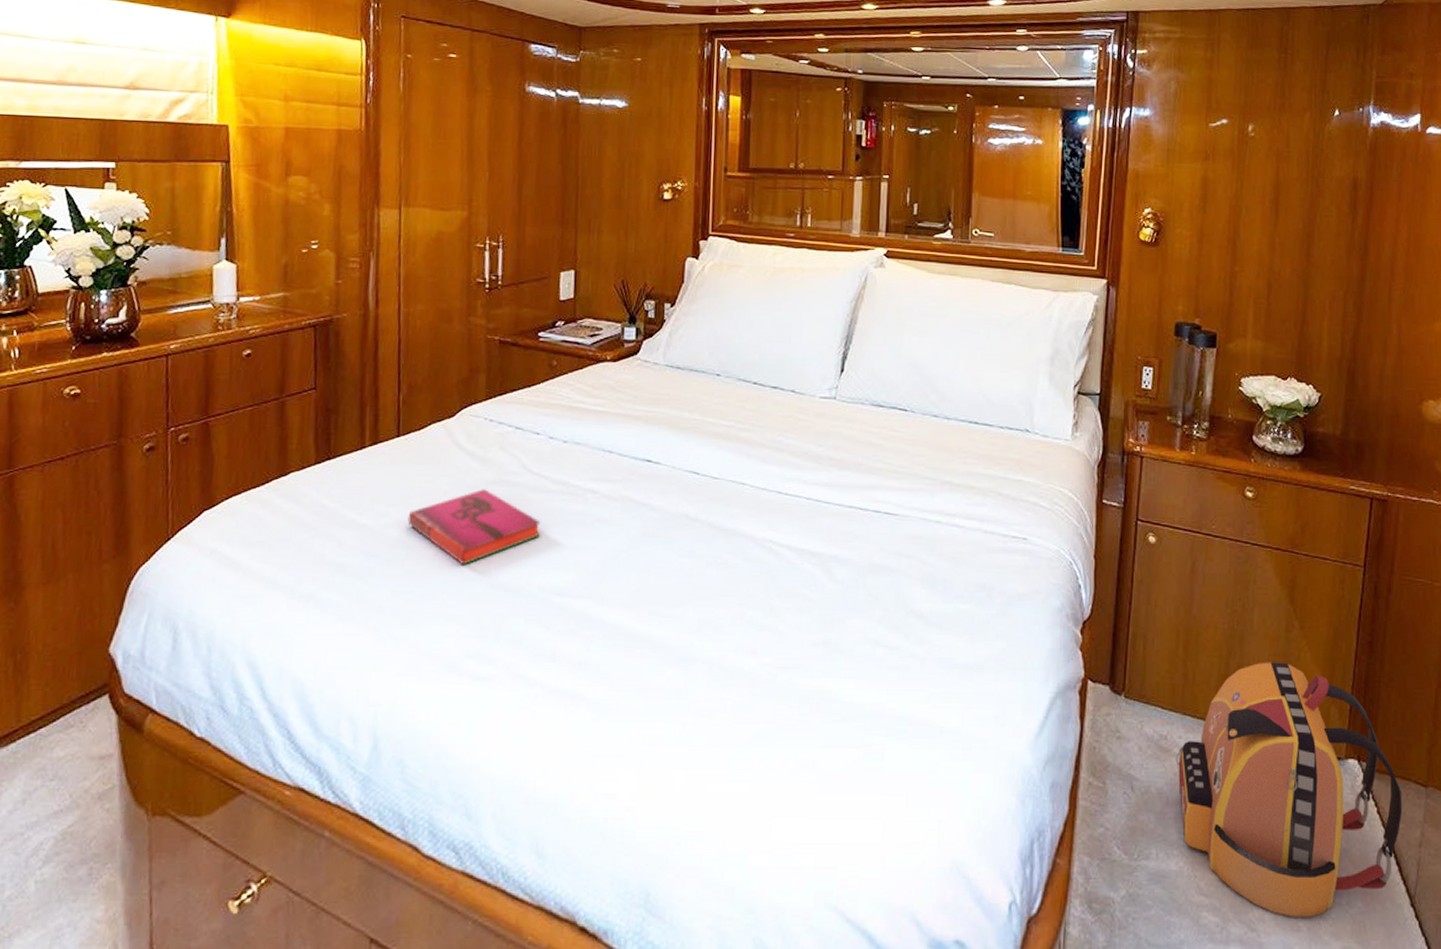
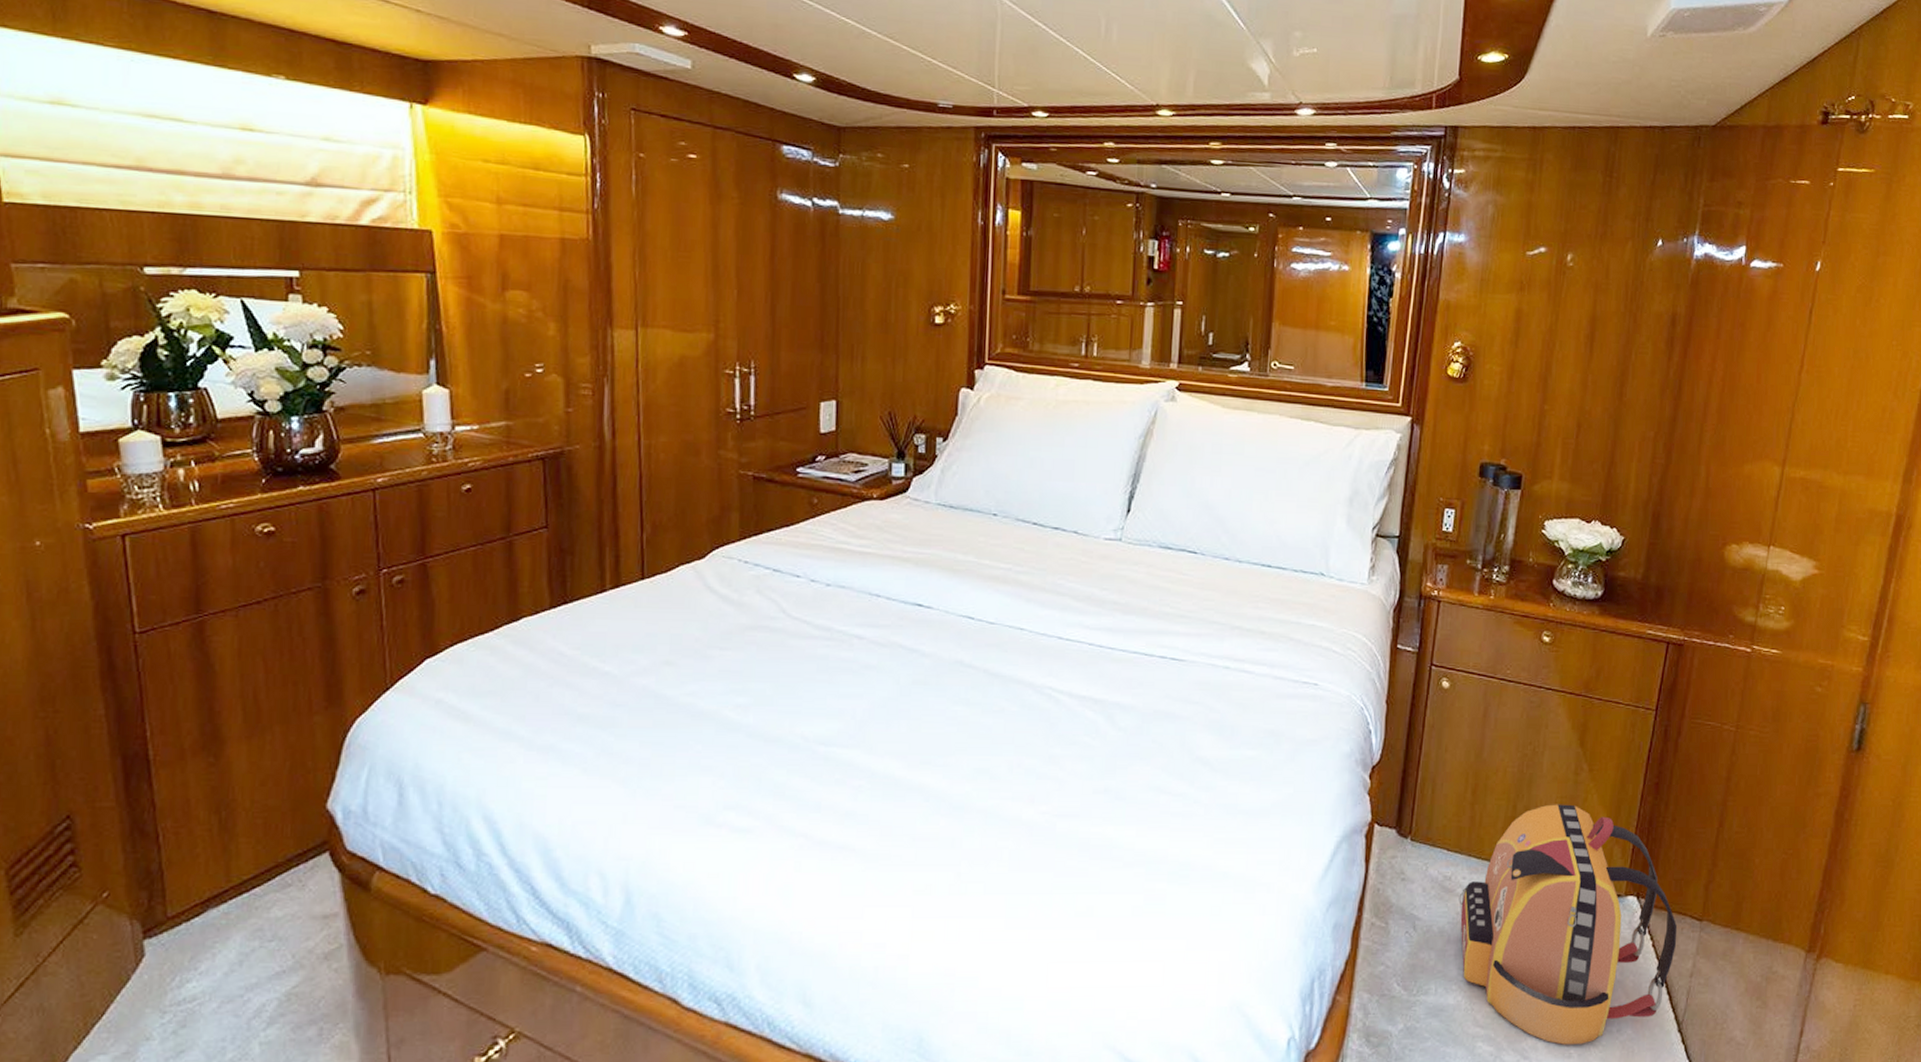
hardback book: present [407,489,541,566] -> none [656,635,804,715]

